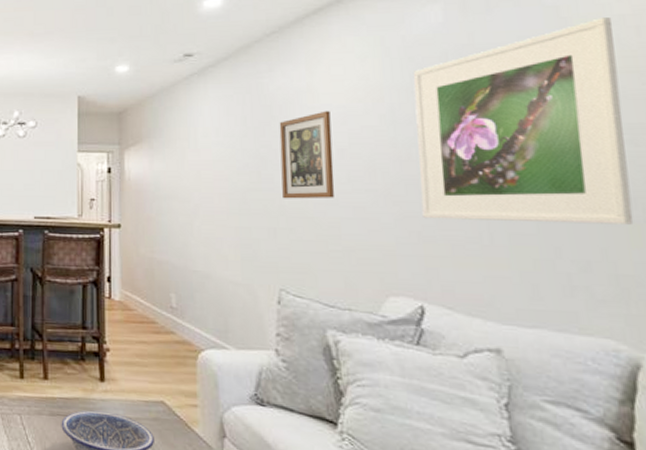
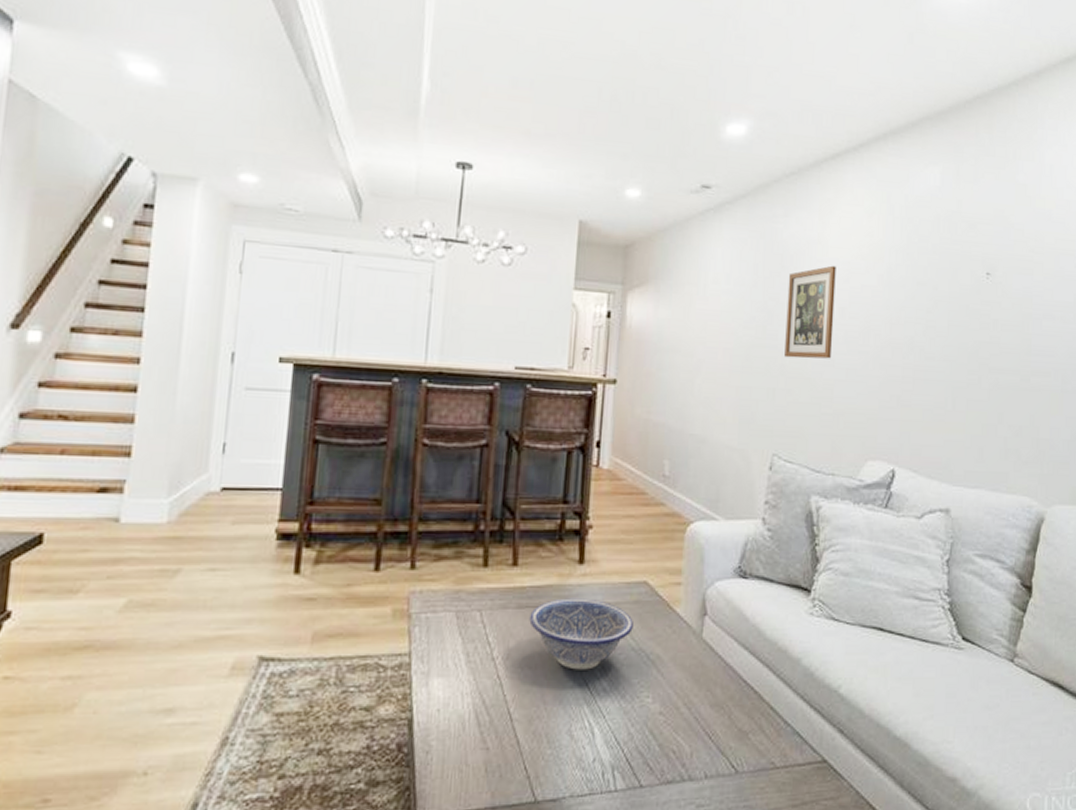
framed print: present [413,17,634,225] -> none [903,201,1062,394]

